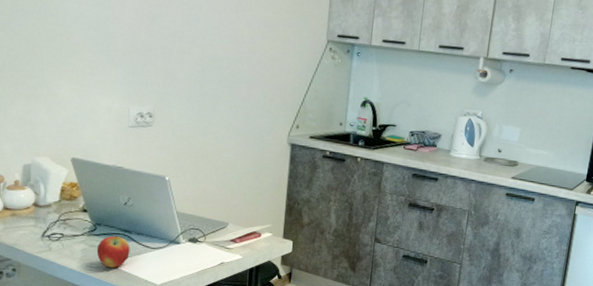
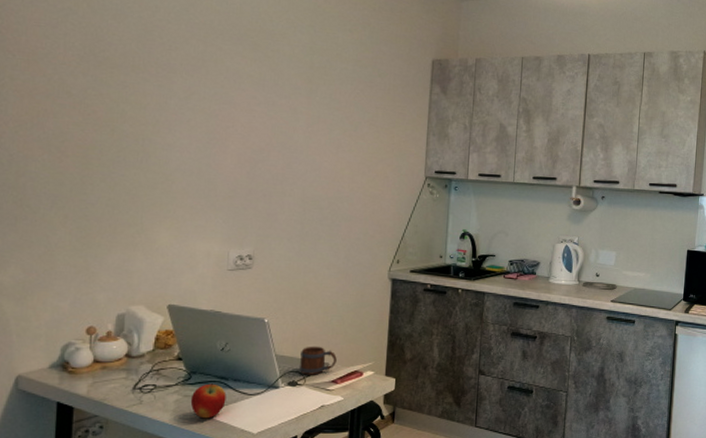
mug: none [199,205,236,234] -> present [299,346,337,375]

